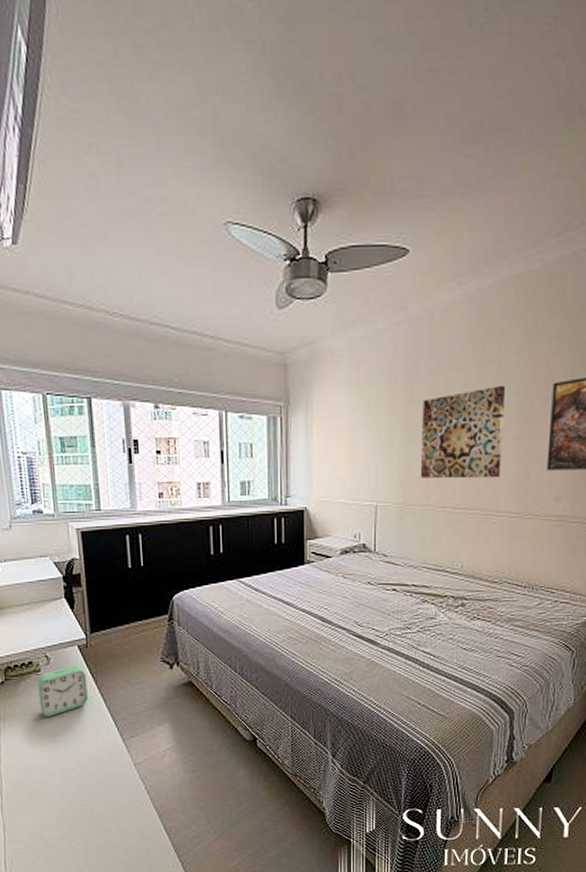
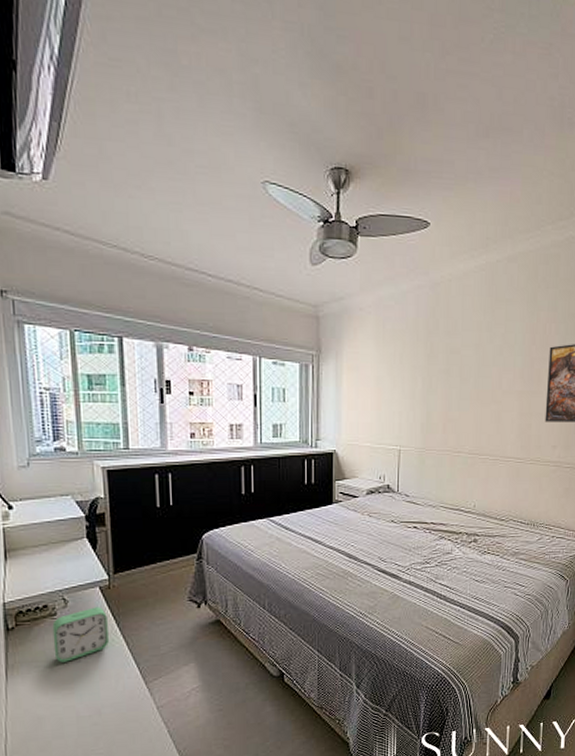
wall art: present [420,385,506,479] -> none [438,346,512,427]

